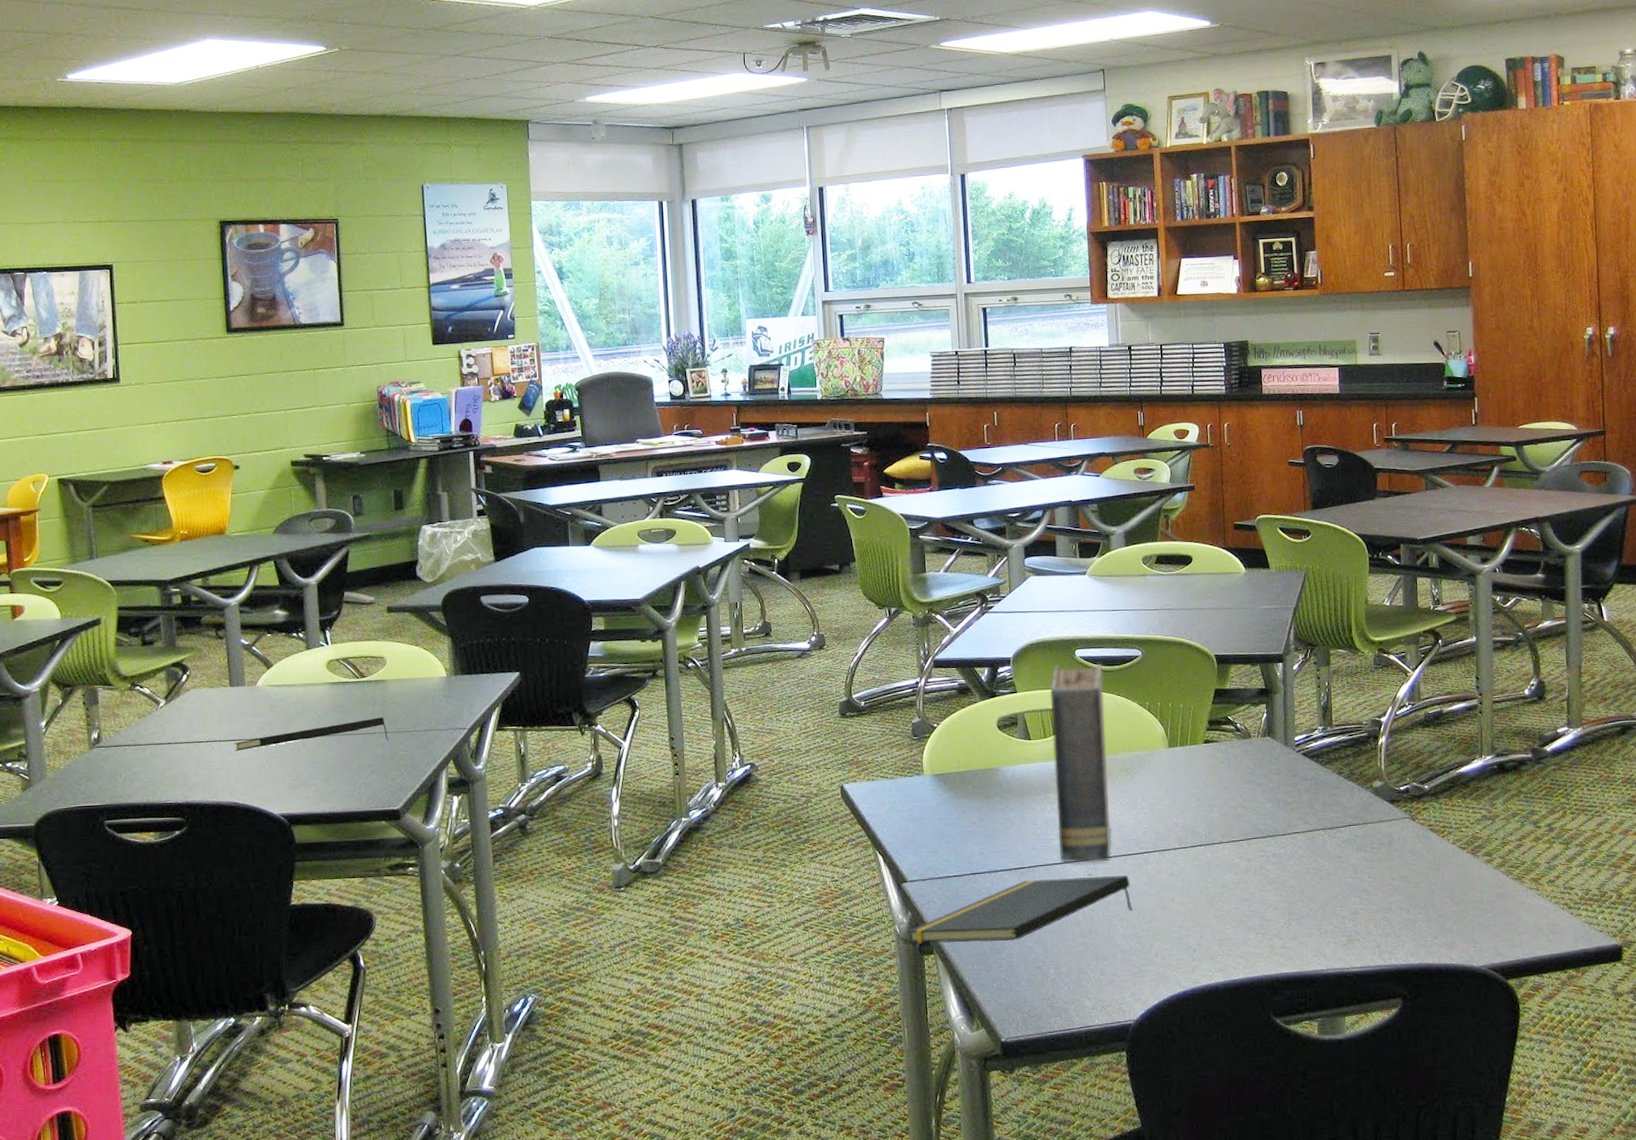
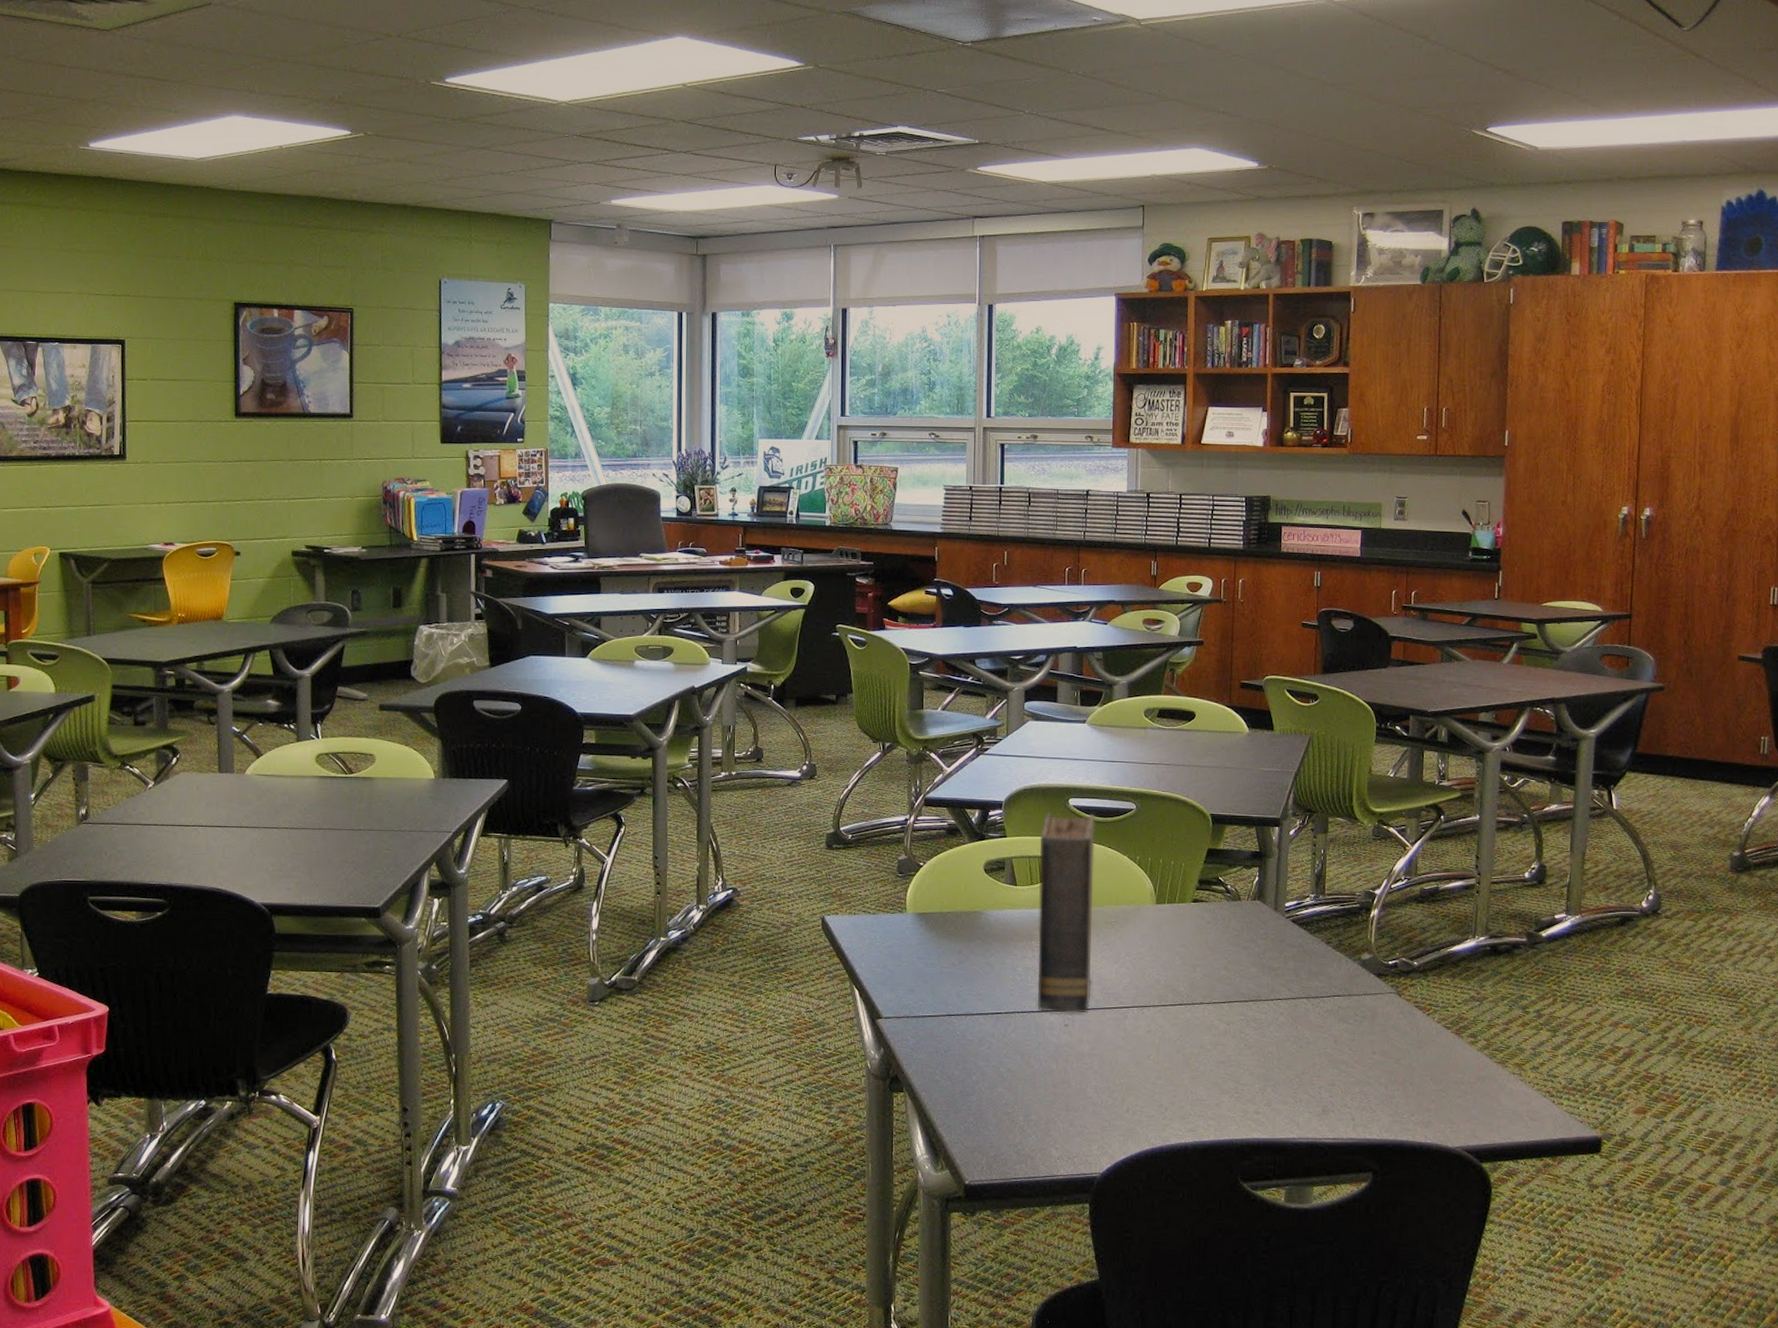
notepad: present [234,716,388,751] -> none [220,814,373,838]
notepad: present [907,875,1132,944] -> none [879,1025,1107,1085]

